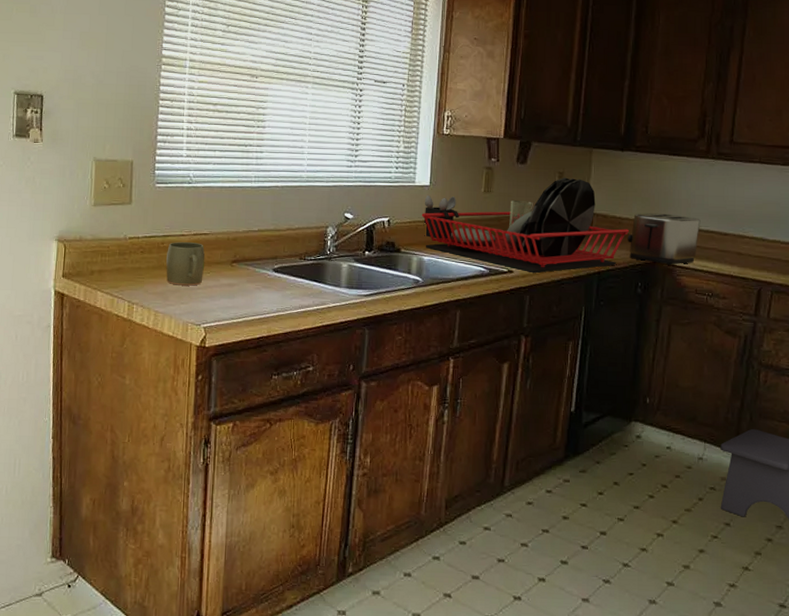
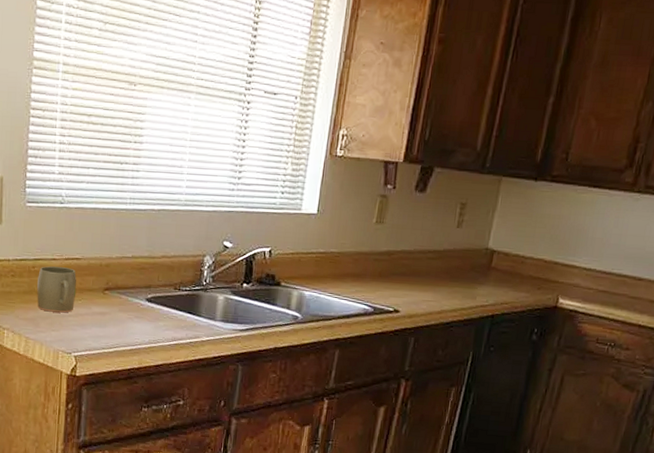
dish rack: present [421,177,629,273] -> none [305,209,532,314]
toaster: present [627,213,701,266] -> none [528,252,614,312]

